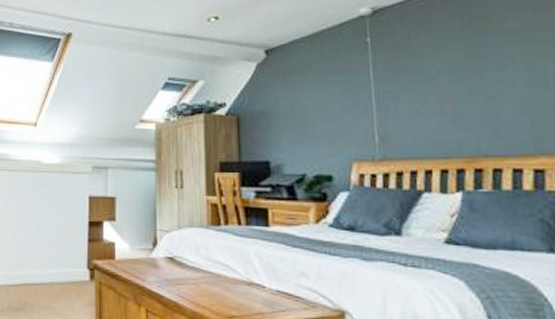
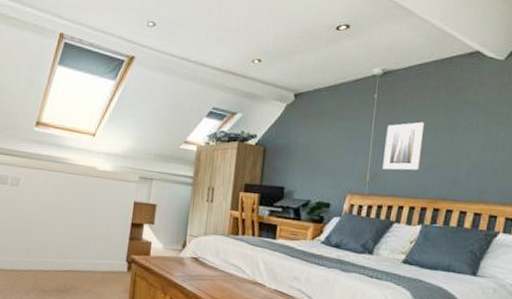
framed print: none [390,63,444,127] -> present [382,121,425,171]

